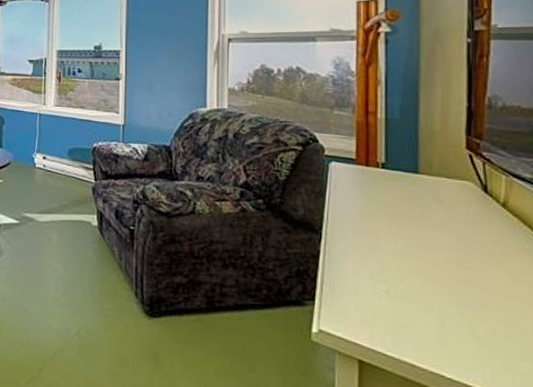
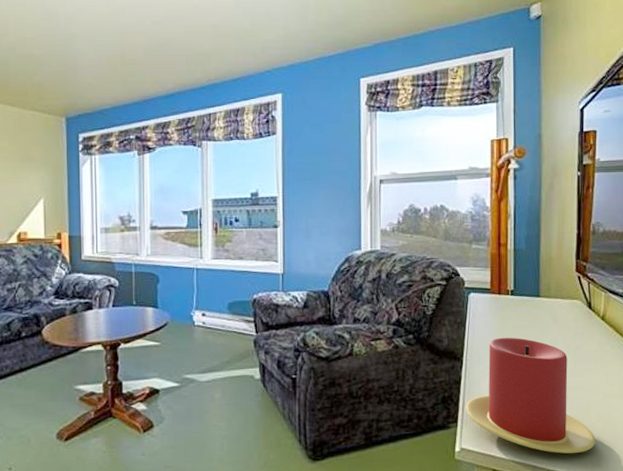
candle: none [325,213,496,359] -> present [466,337,596,454]

